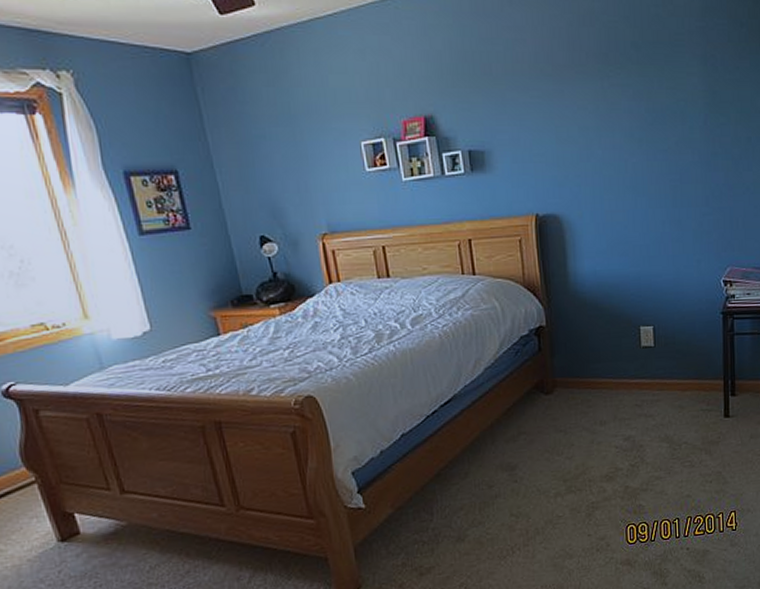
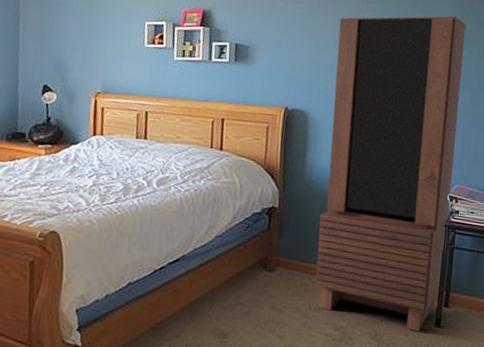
bookcase: none [581,78,726,426] -> present [315,16,467,332]

